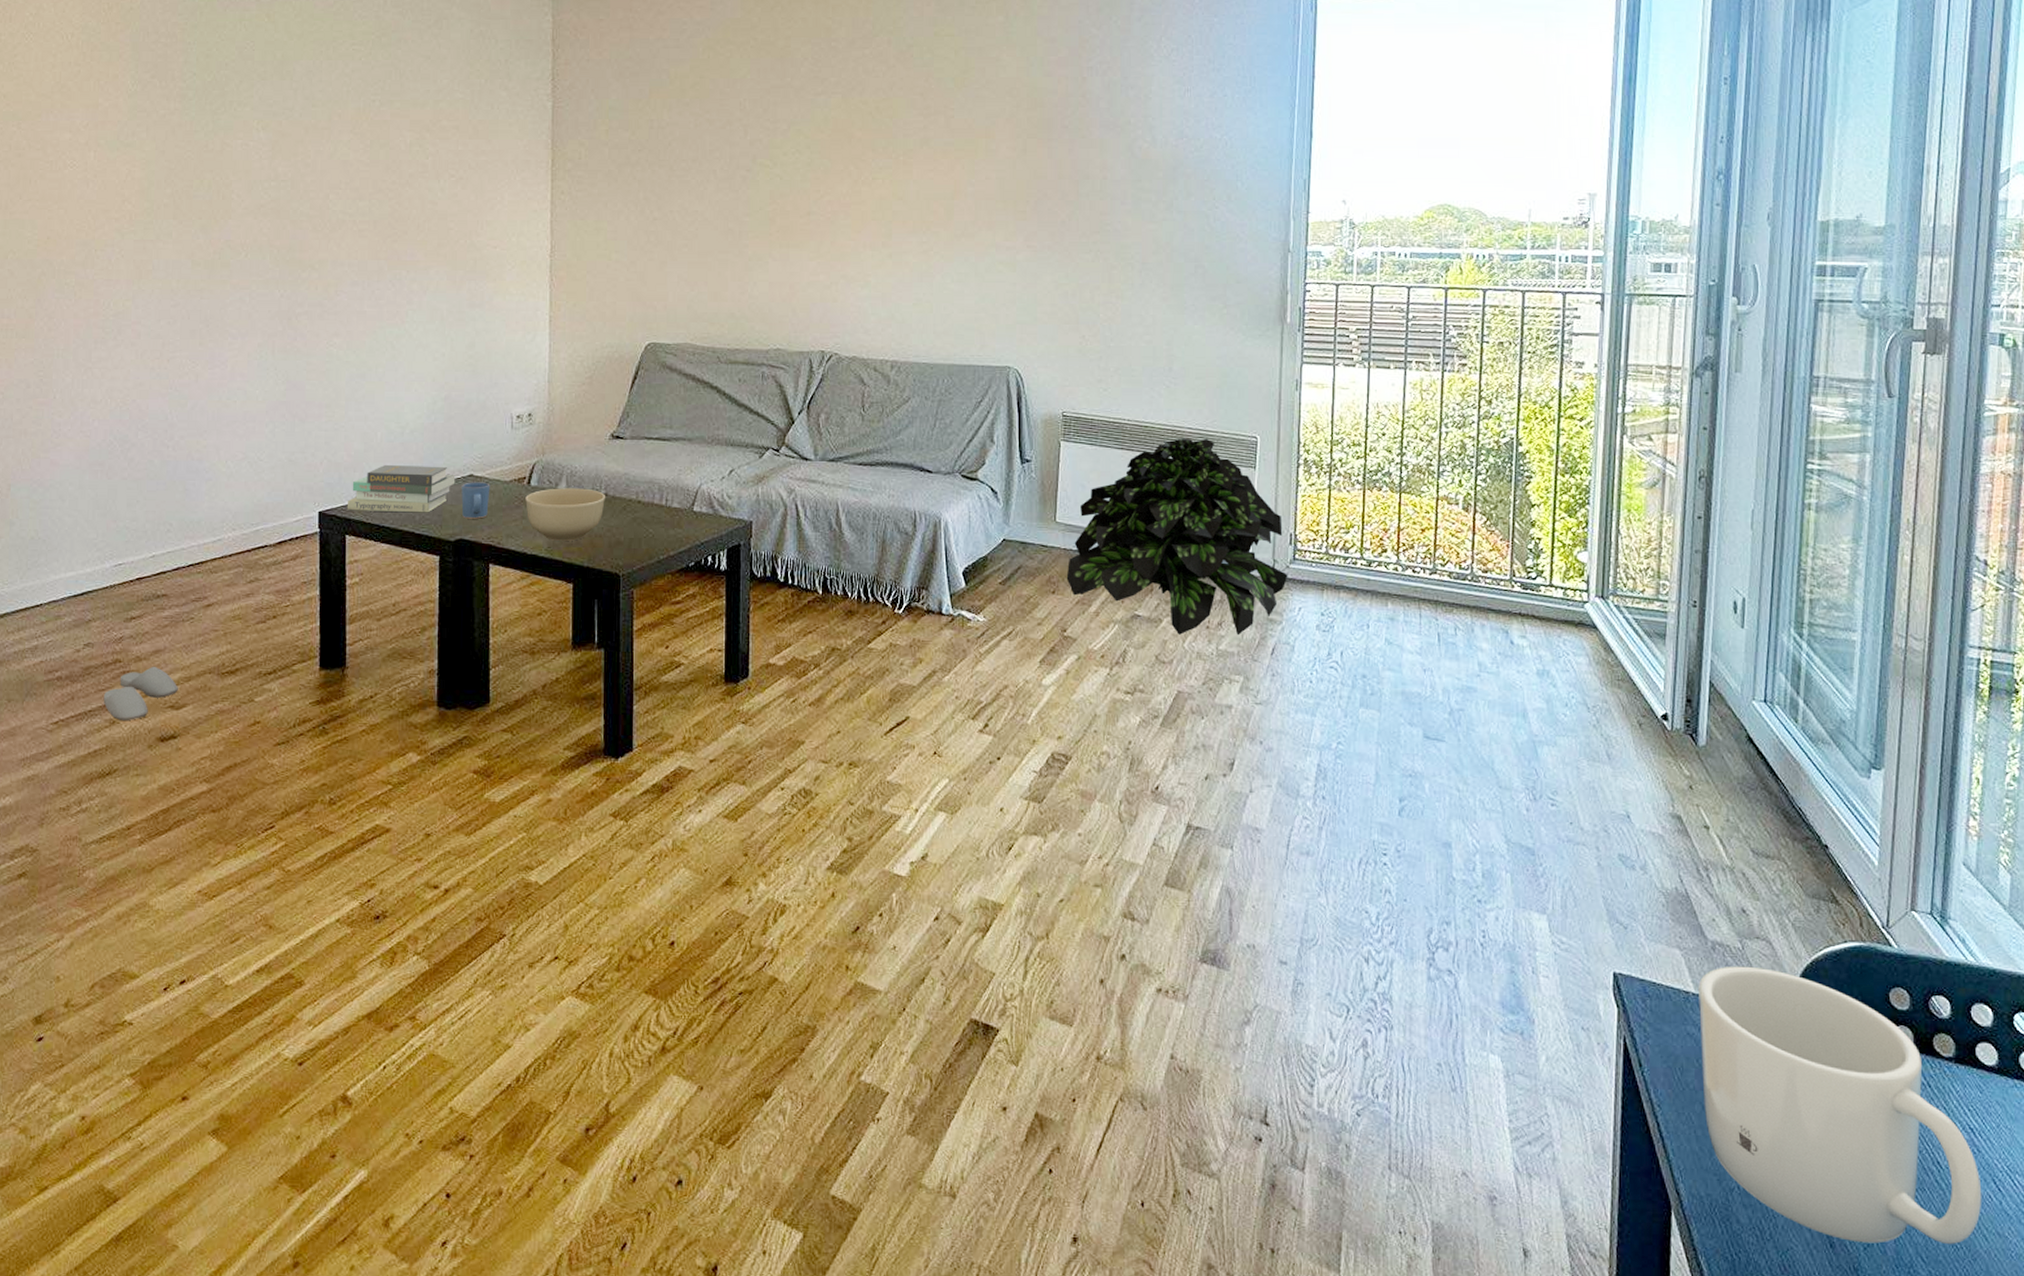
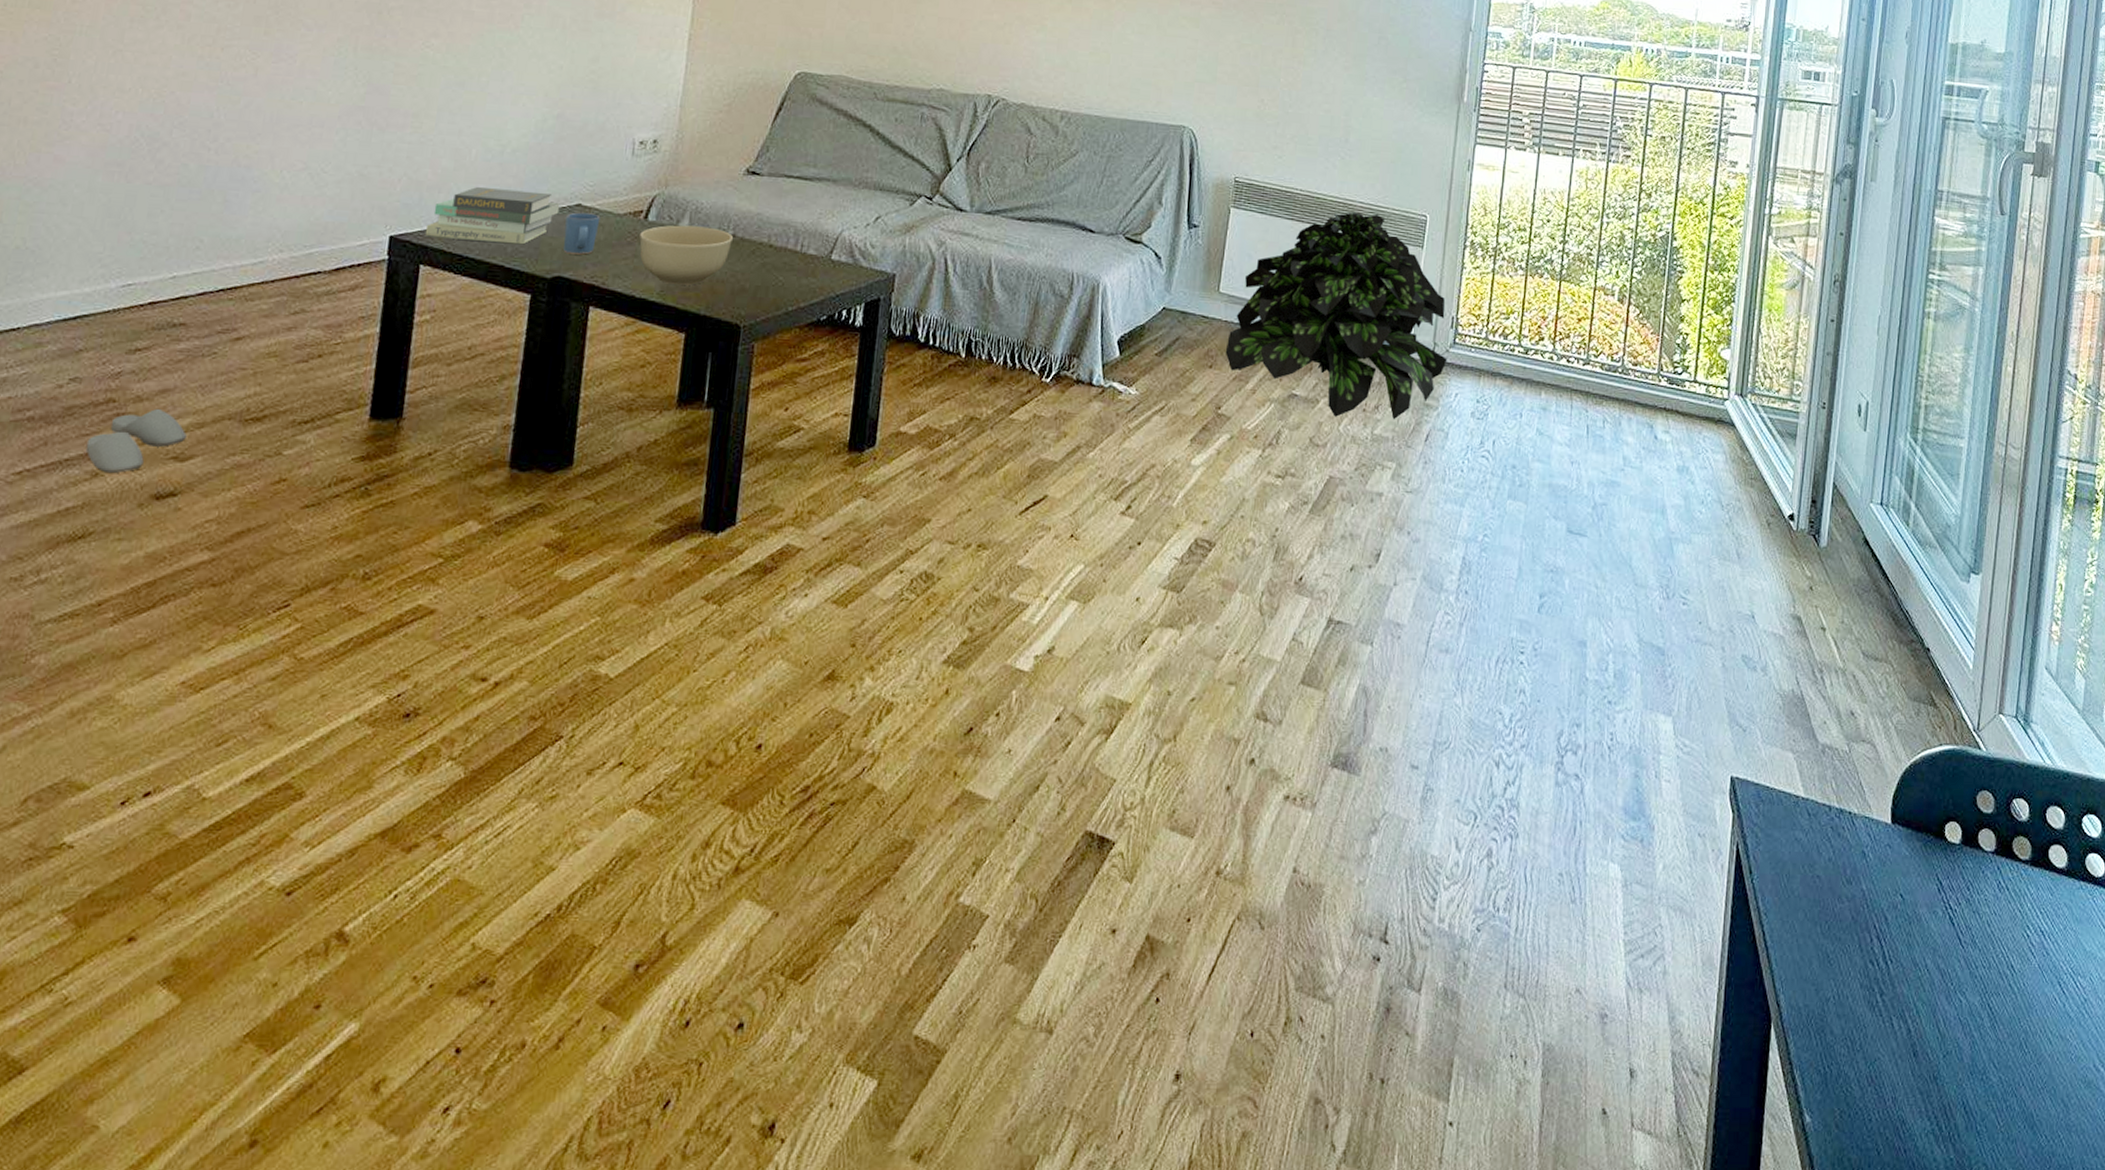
mug: present [1699,966,1982,1245] -> none [1806,769,2049,1051]

